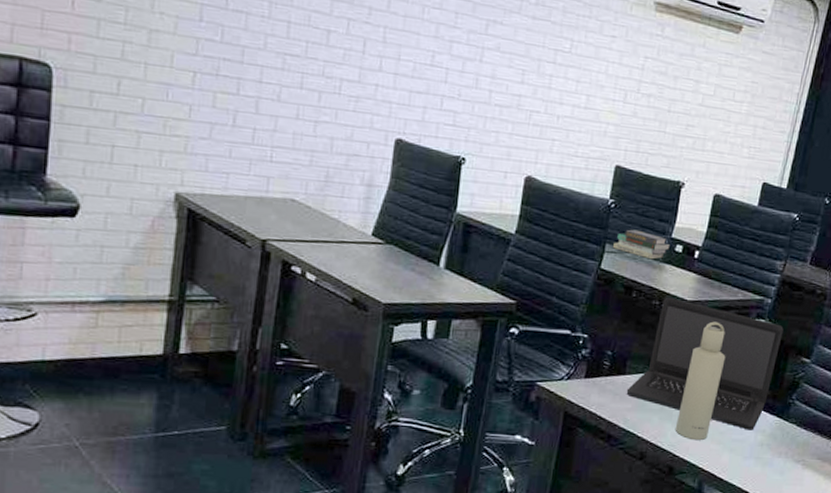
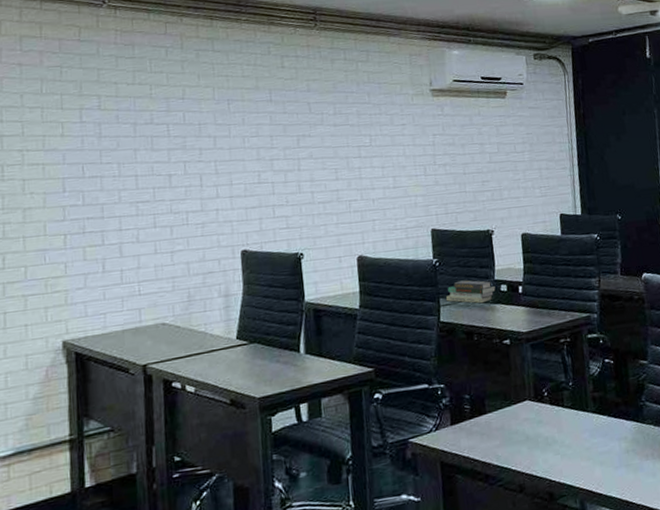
laptop: present [626,296,784,430] -> none [491,332,620,441]
bottle: present [675,321,726,441] -> none [540,345,576,462]

